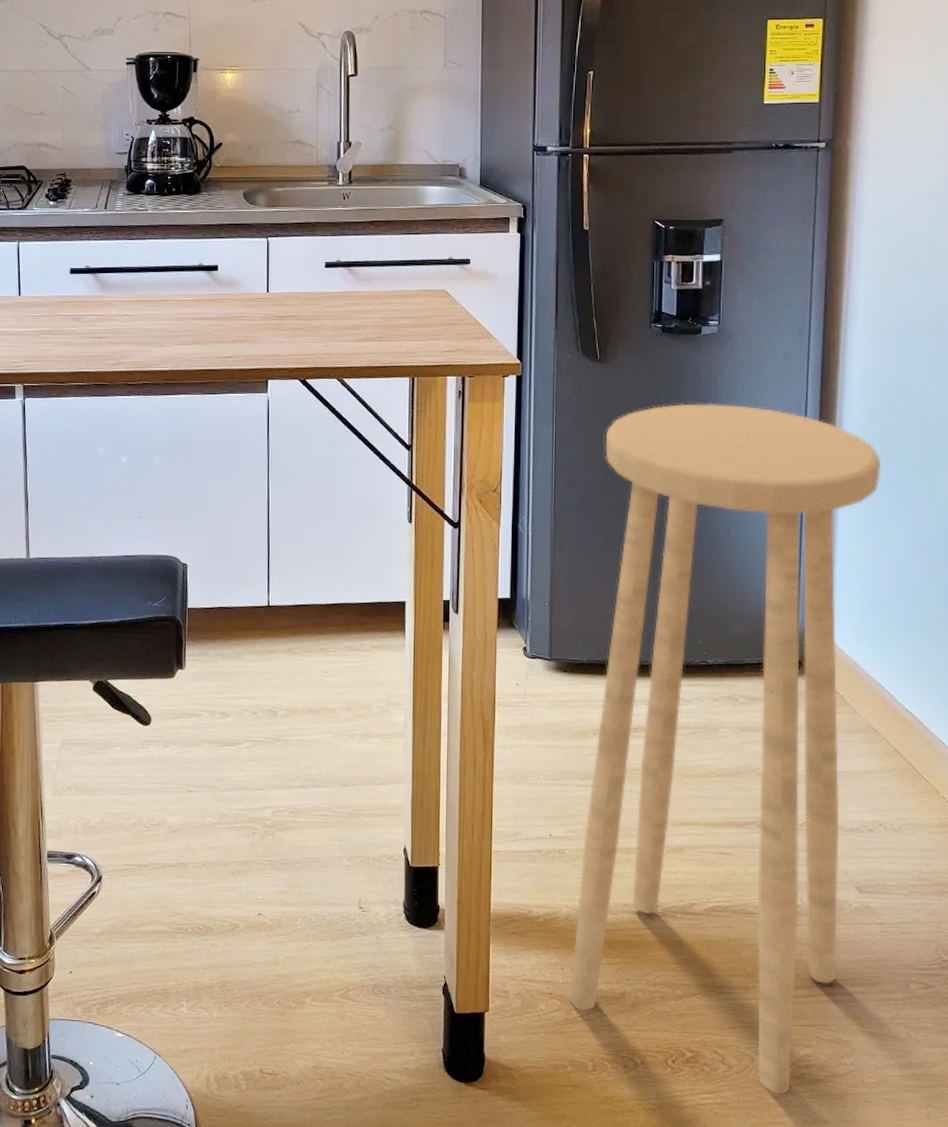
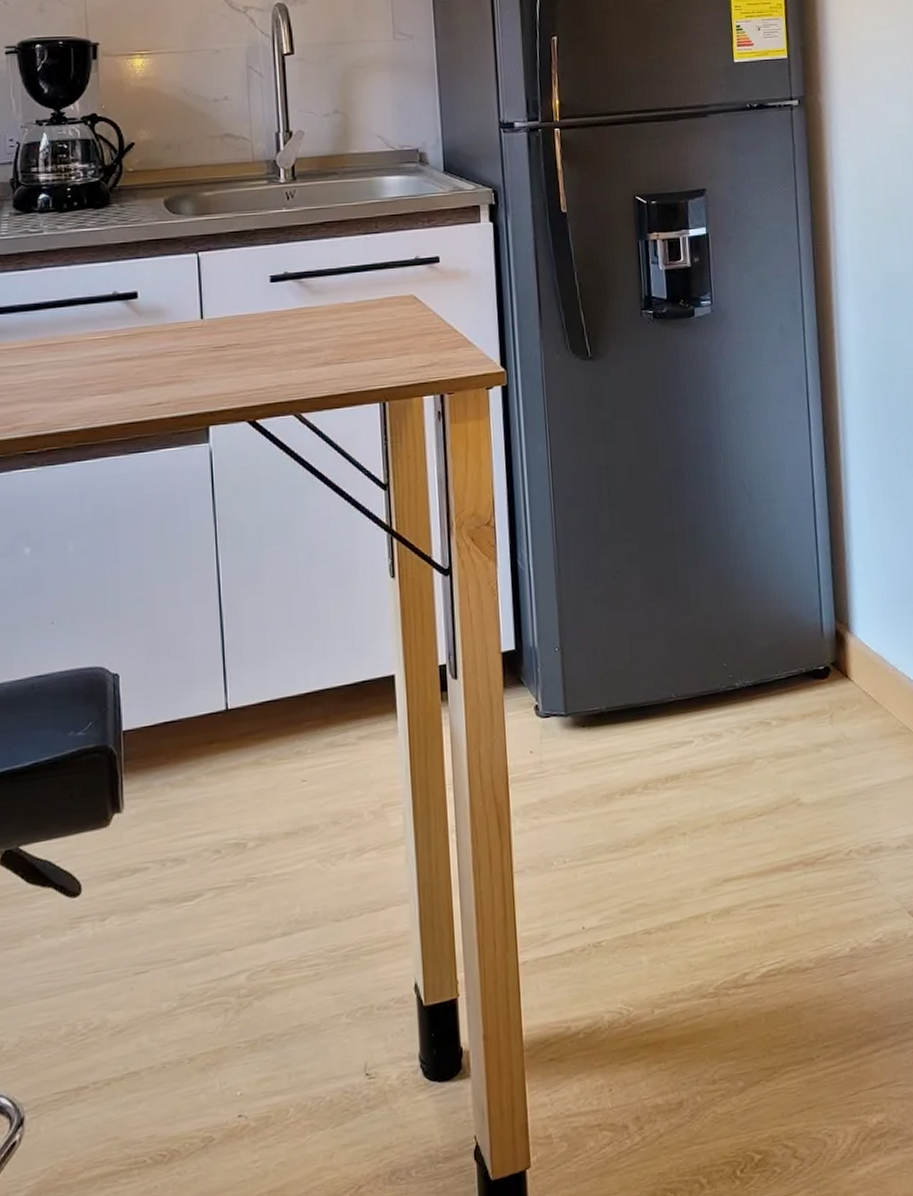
stool: present [569,403,882,1095] -> none [604,390,900,1179]

